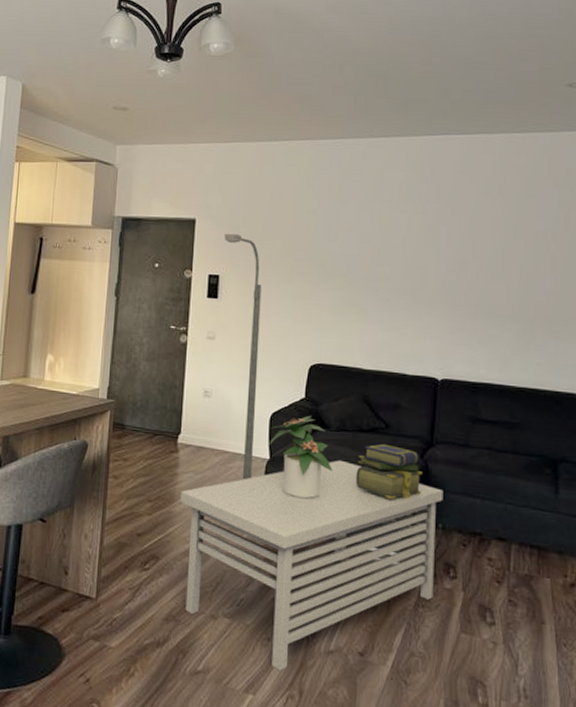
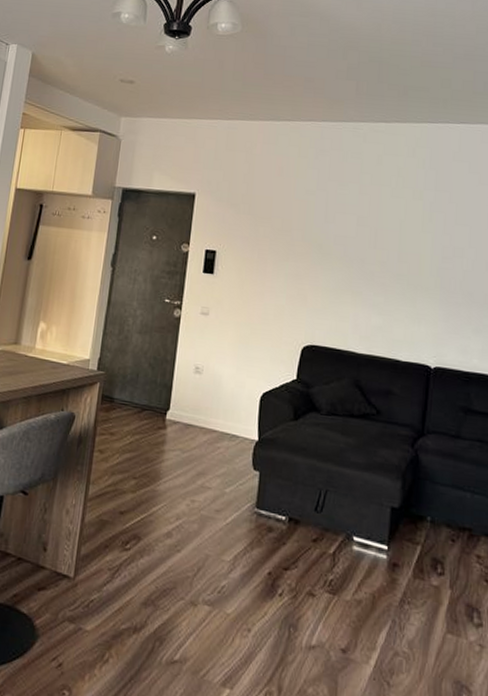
coffee table: present [180,460,443,671] -> none [165,445,433,665]
floor lamp: present [224,233,262,480] -> none [223,209,258,461]
potted plant: present [268,415,333,499] -> none [257,397,321,484]
stack of books: present [355,443,423,499] -> none [344,430,413,489]

